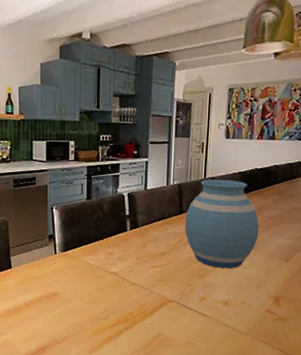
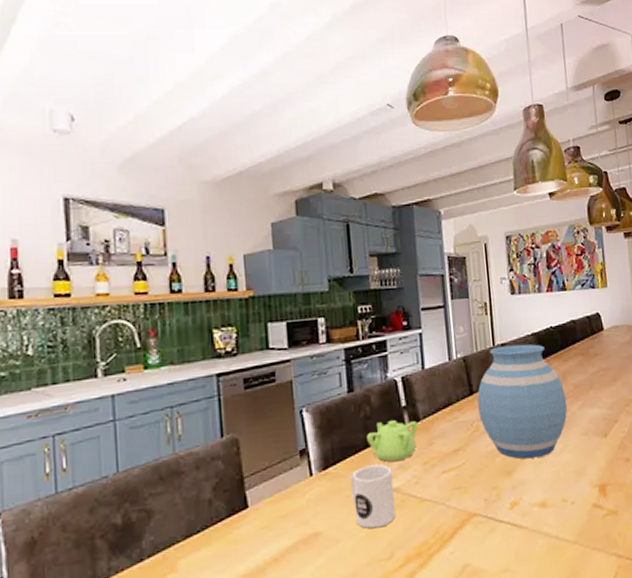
mug: none [82,253,113,297] -> present [350,464,396,529]
teapot: none [97,224,136,254] -> present [367,420,418,462]

